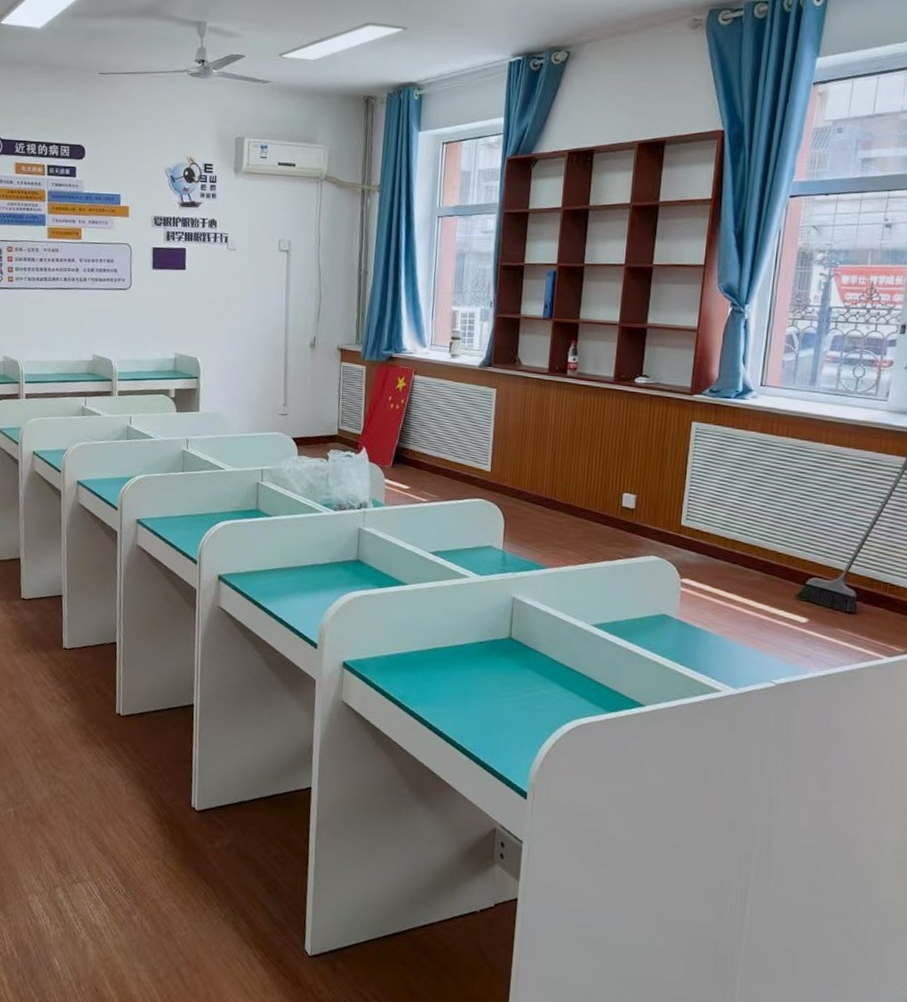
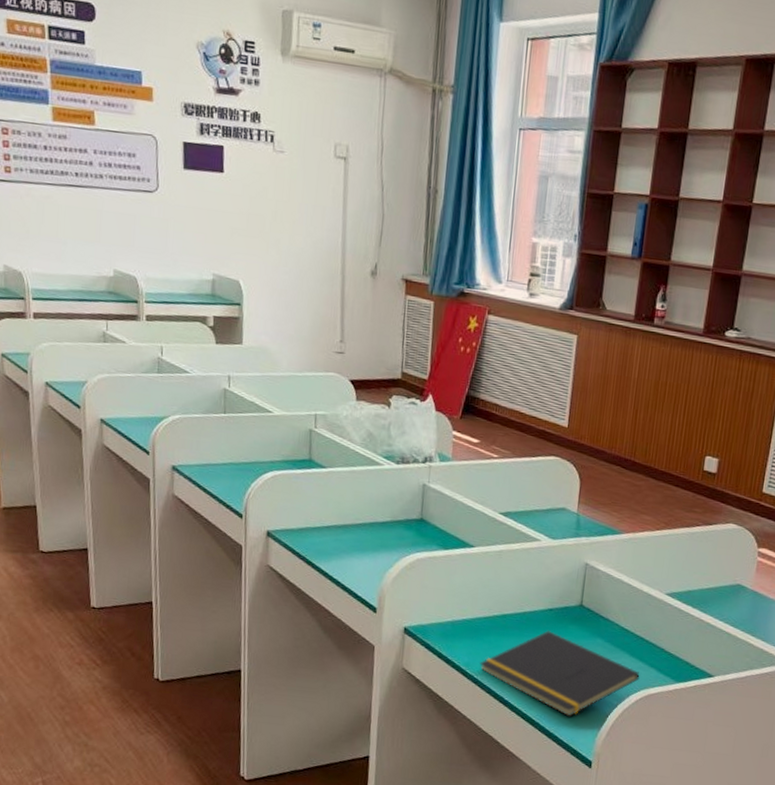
notepad: none [414,663,571,748] -> present [479,630,640,717]

